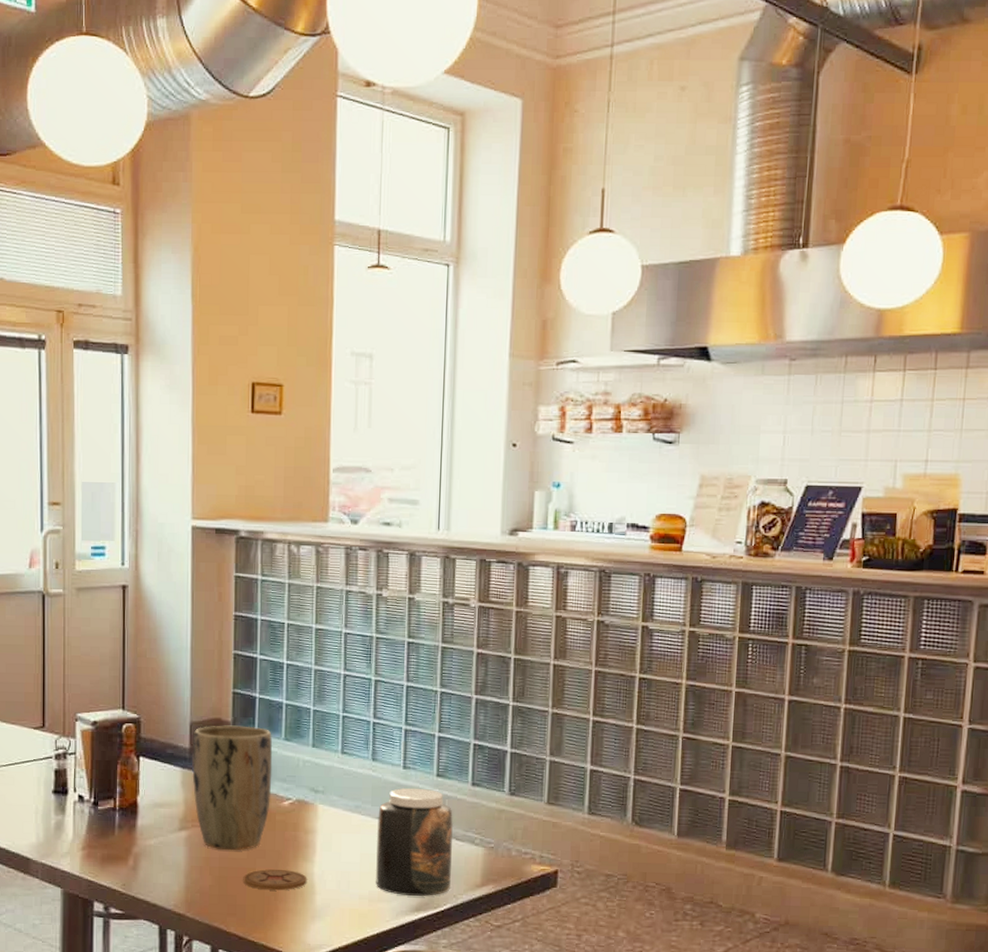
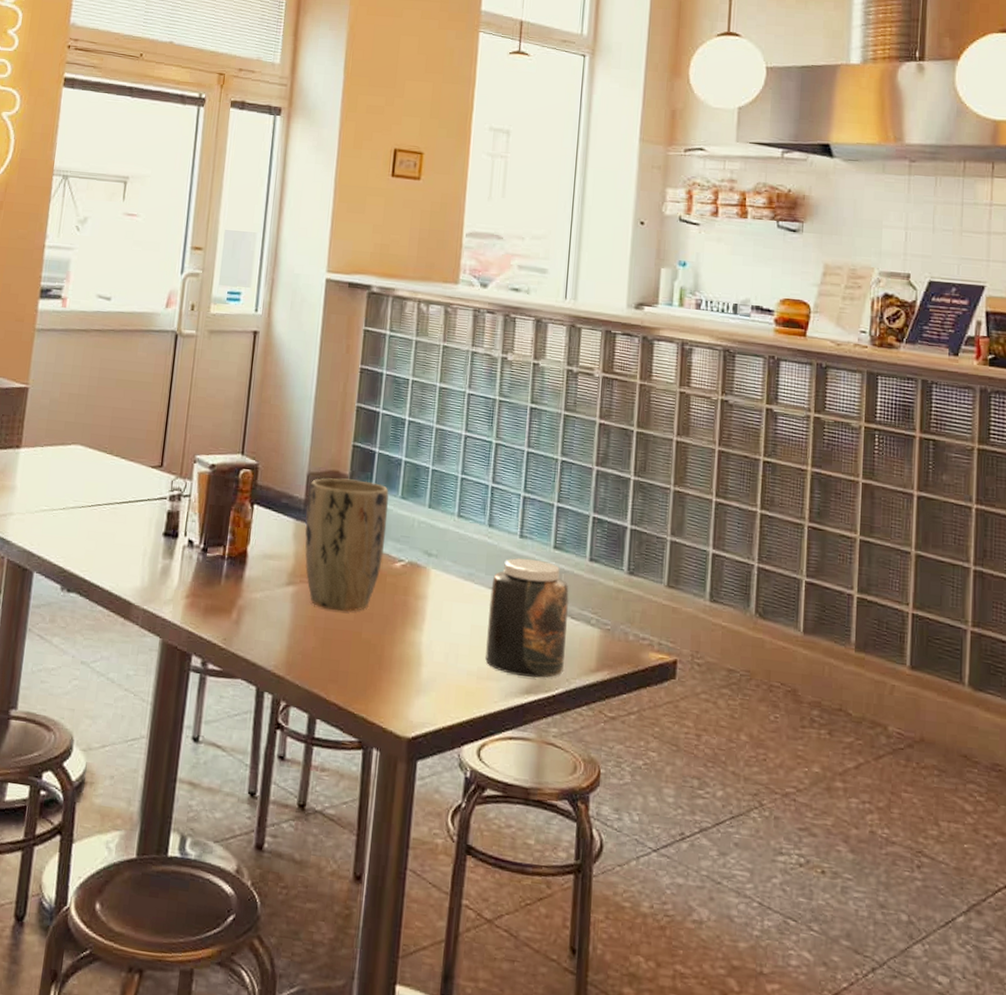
coaster: present [243,869,307,891] -> none [347,634,415,659]

